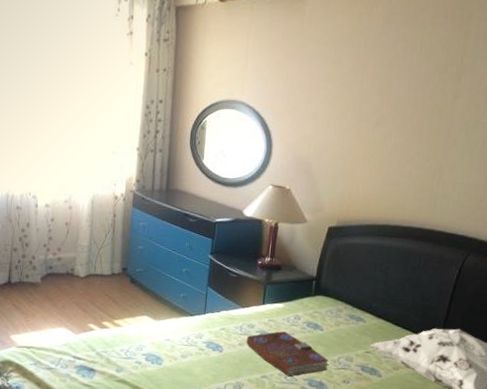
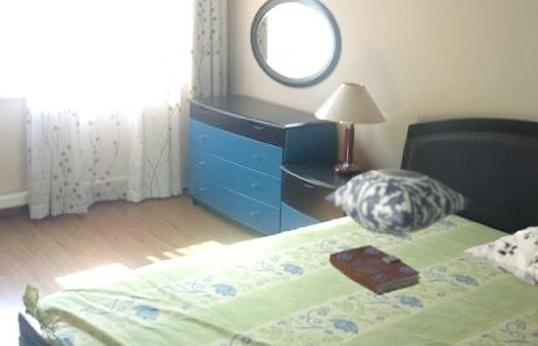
cushion: none [246,264,384,325] -> present [325,168,474,234]

